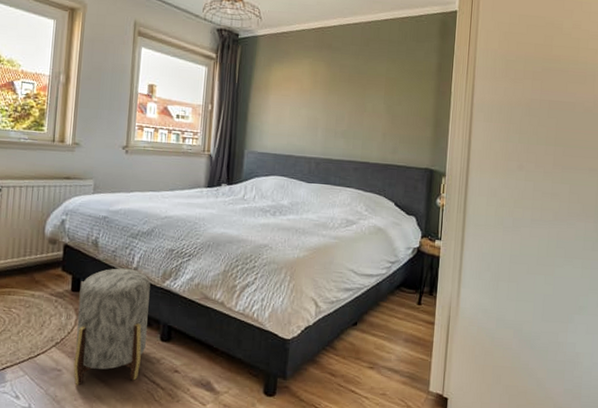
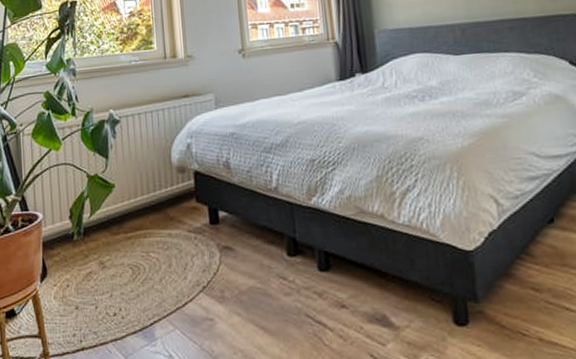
stool: present [73,268,151,386] -> none [218,189,304,336]

